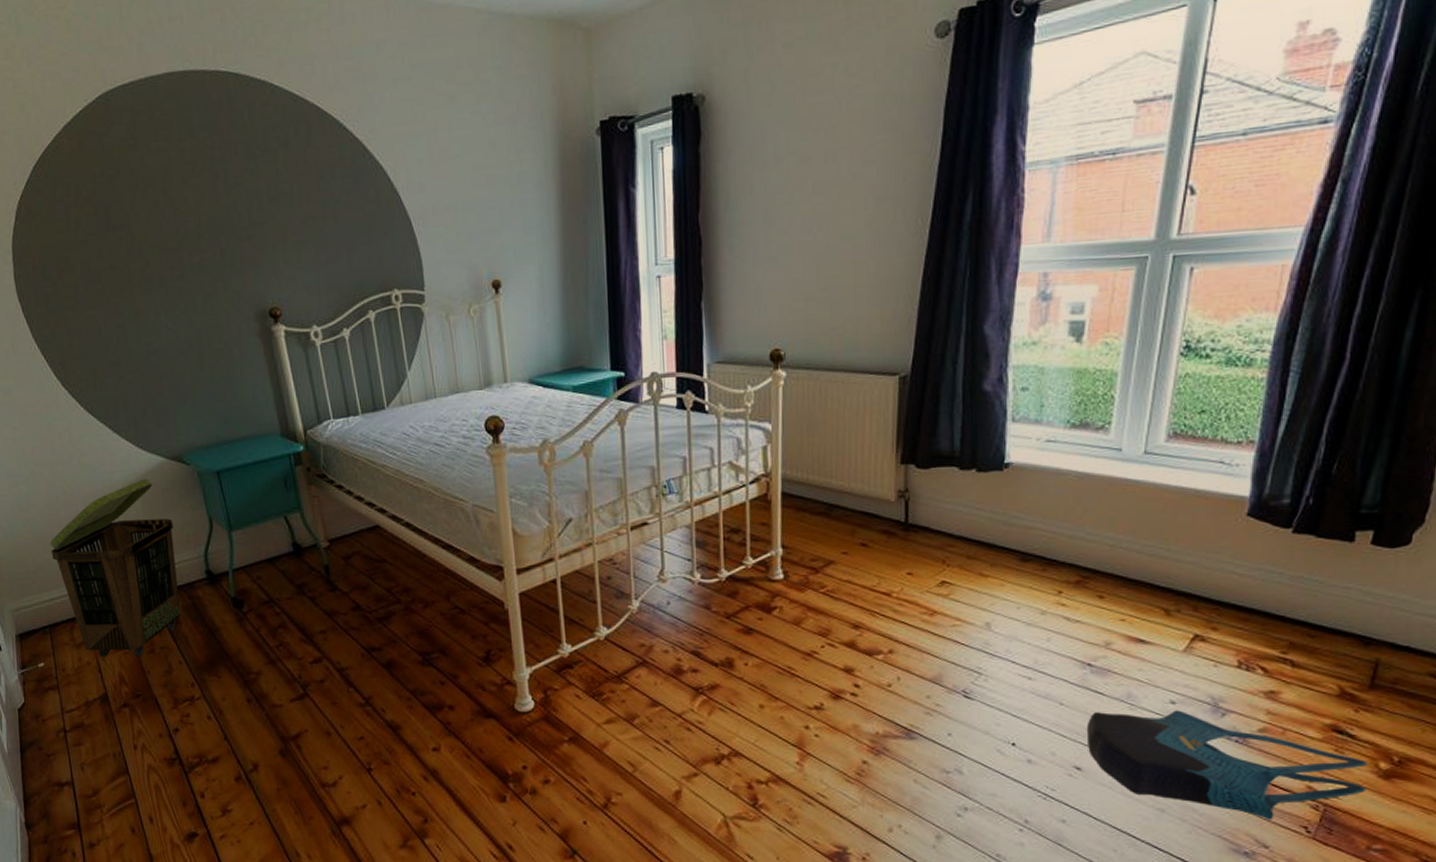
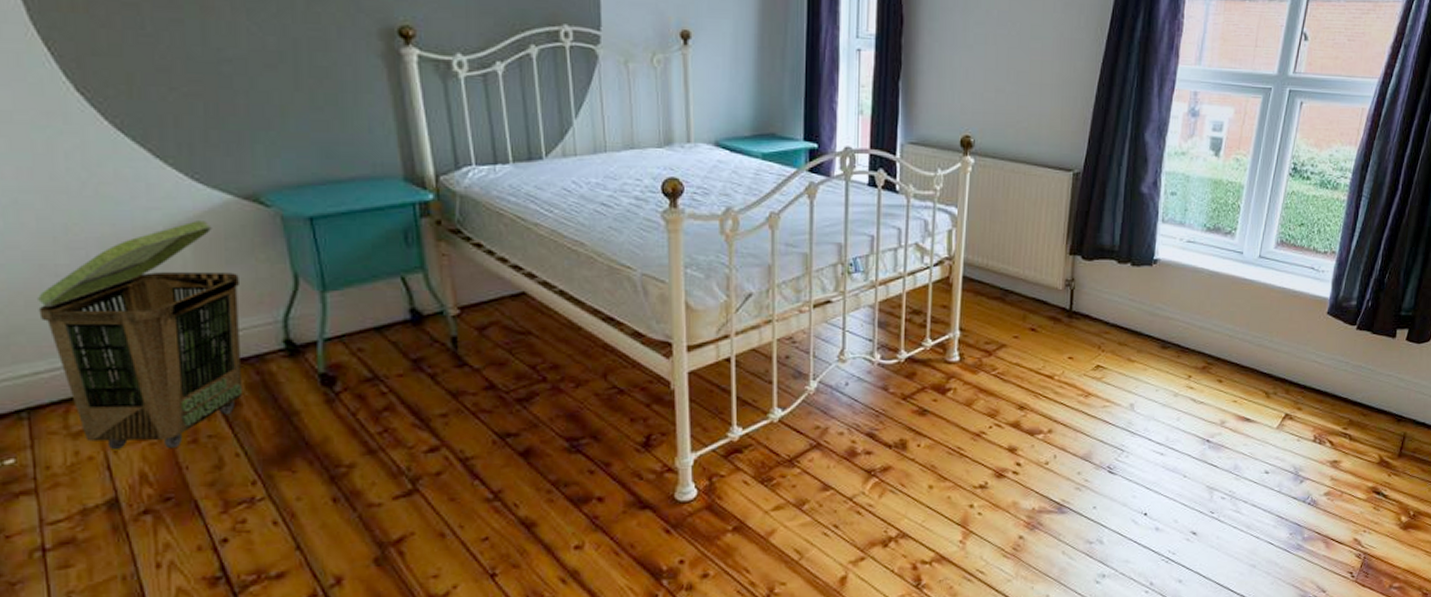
tote bag: present [1086,710,1368,820] -> none [1202,479,1394,569]

